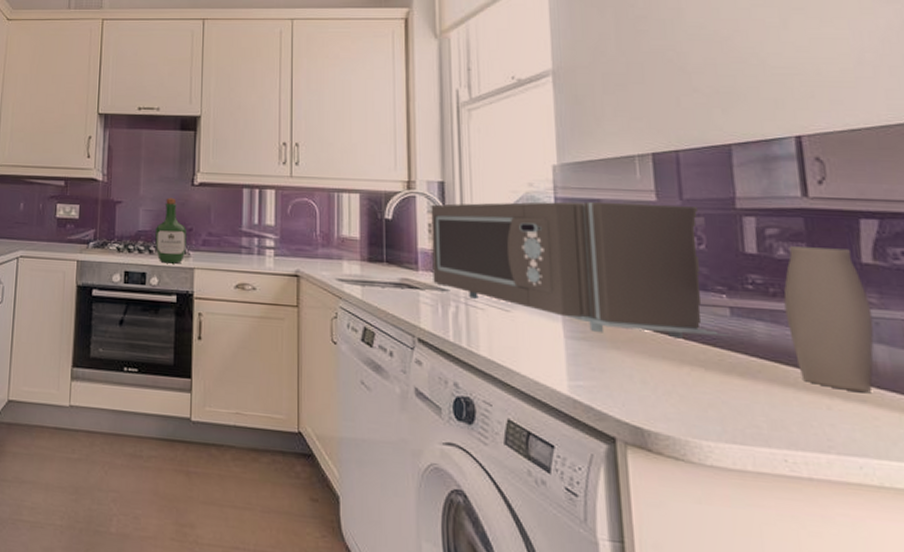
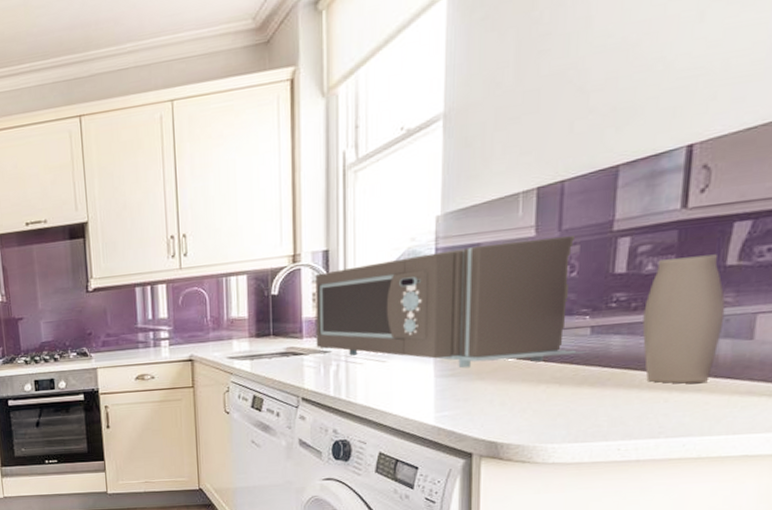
wine bottle: present [154,197,187,264] -> none [56,307,88,368]

